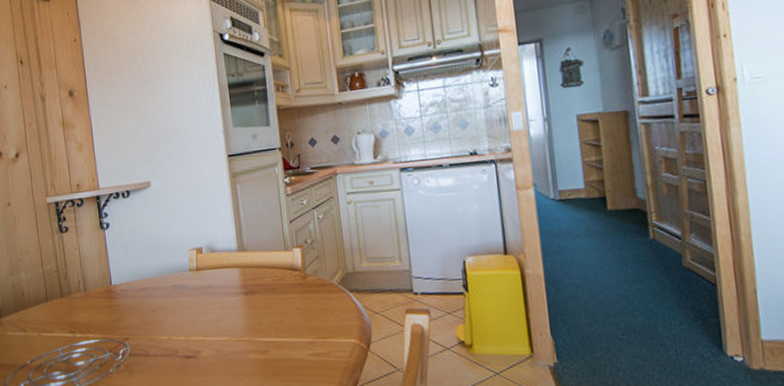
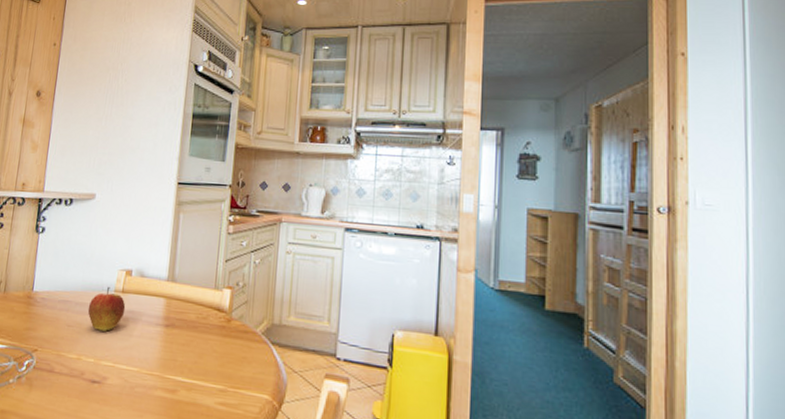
fruit: none [167,268,204,310] -> present [87,287,126,331]

